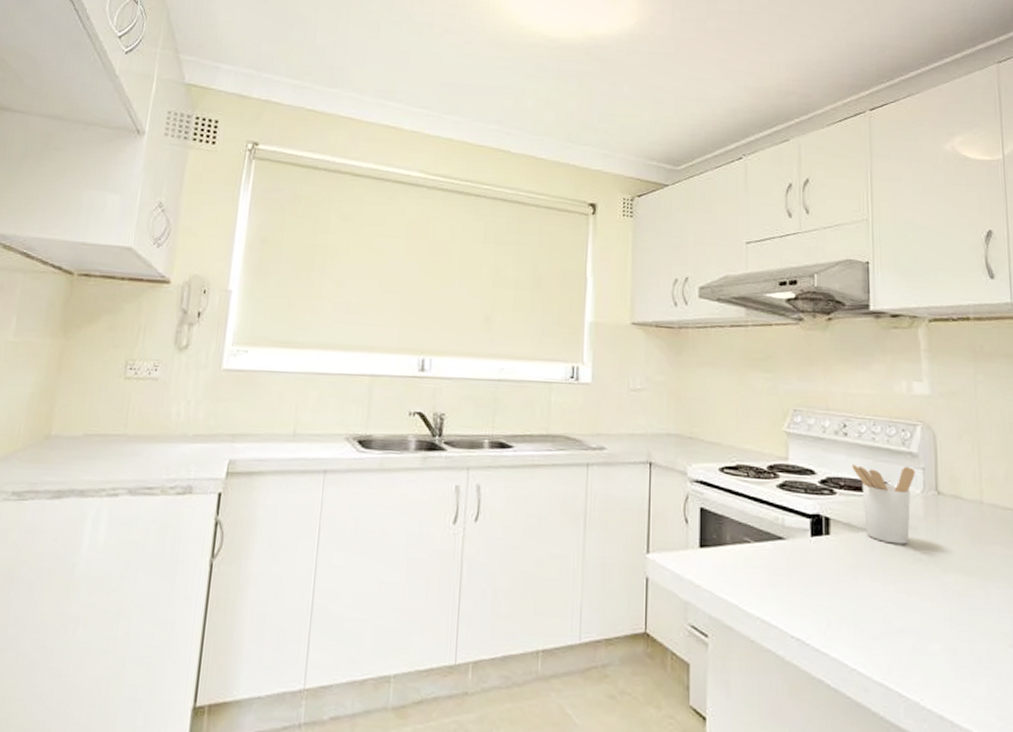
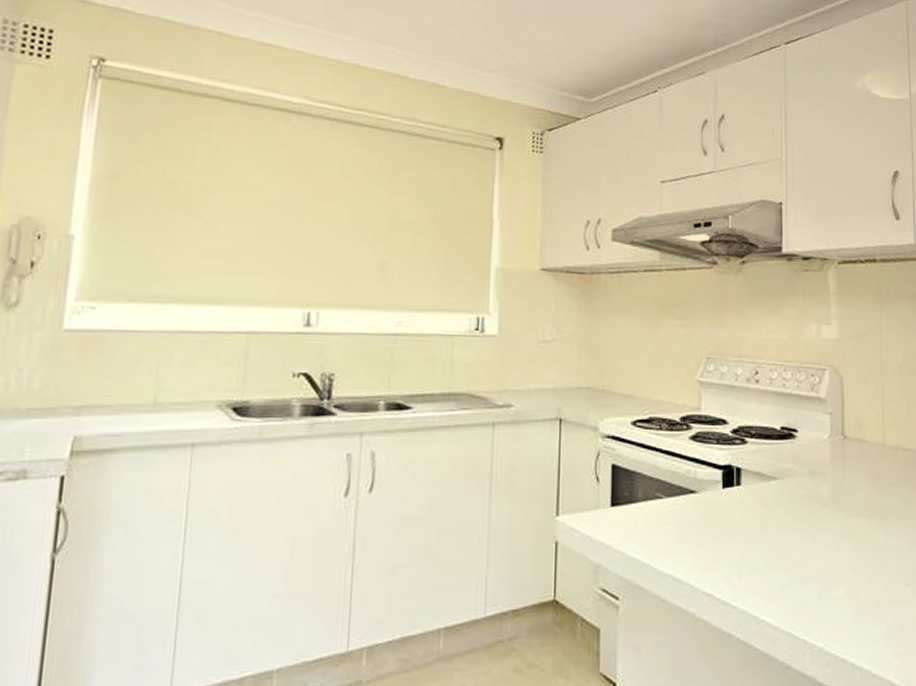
utensil holder: present [852,465,915,545] -> none [763,412,823,491]

